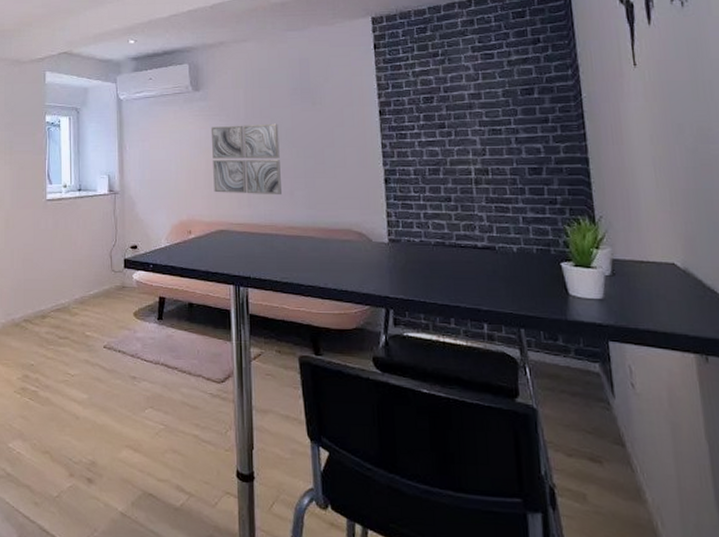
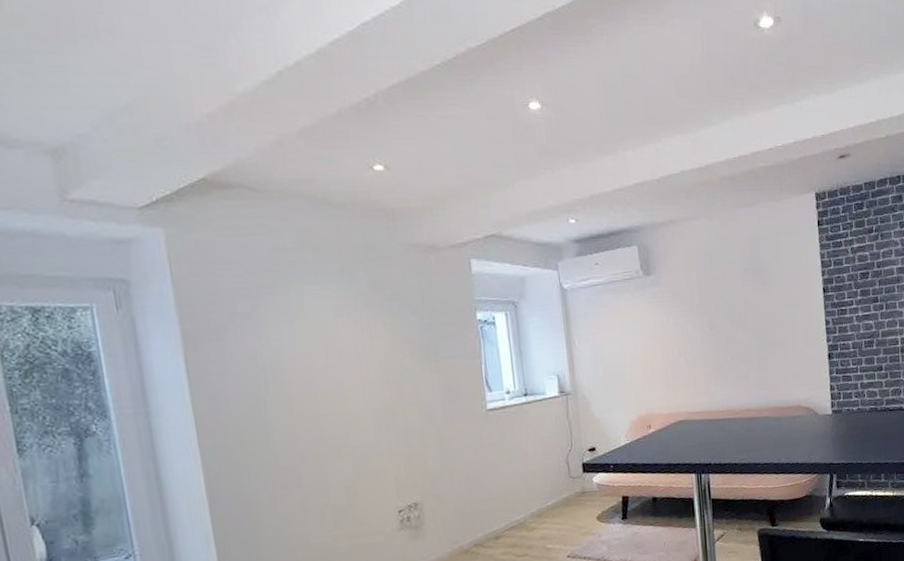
wall art: present [210,123,282,195] -> none [664,306,737,383]

